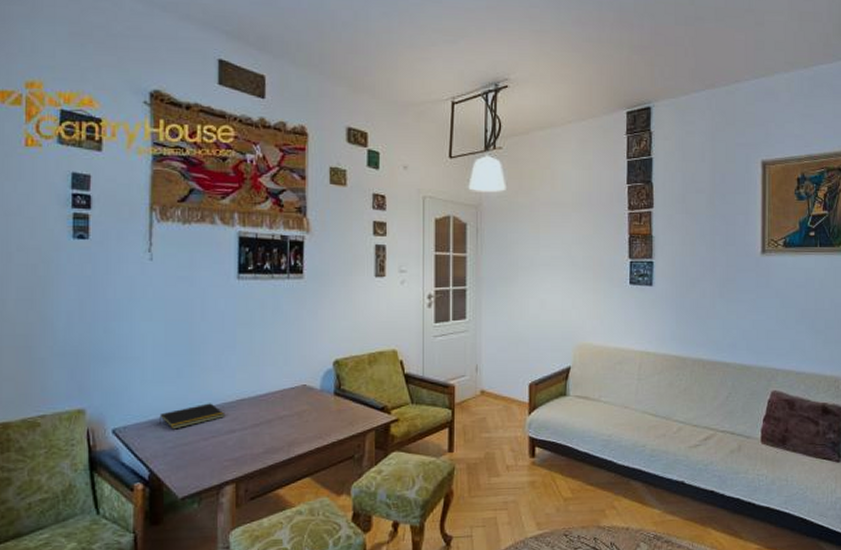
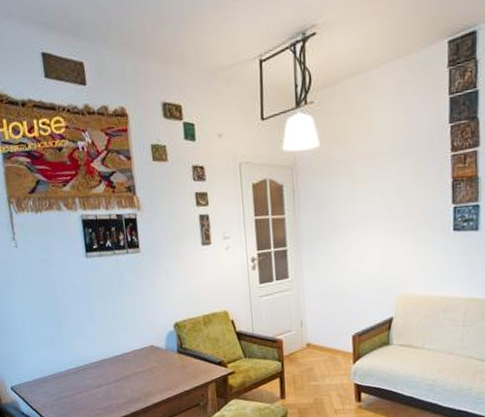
notepad: present [159,403,224,430] -> none [43,363,92,386]

